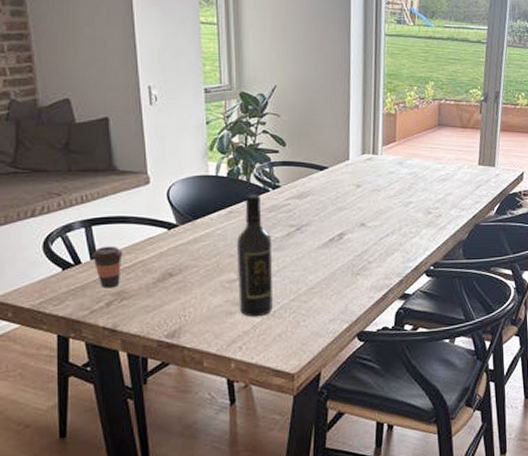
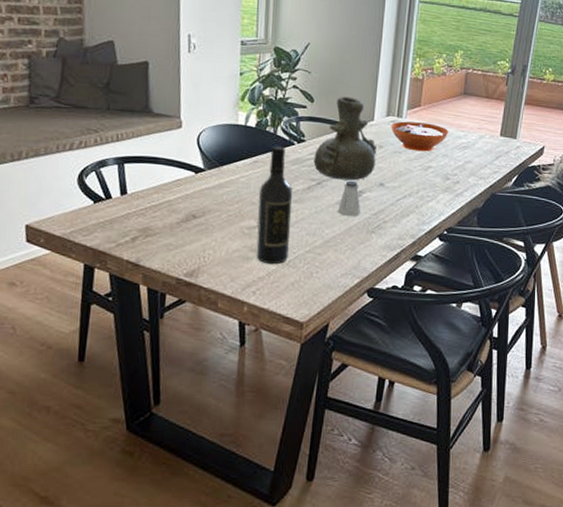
coffee cup: present [91,246,123,289] -> none [121,183,151,225]
vase: none [290,137,355,224] -> present [313,96,377,181]
saltshaker: none [319,223,345,261] -> present [337,180,362,217]
decorative bowl: none [367,158,427,188] -> present [390,121,449,152]

